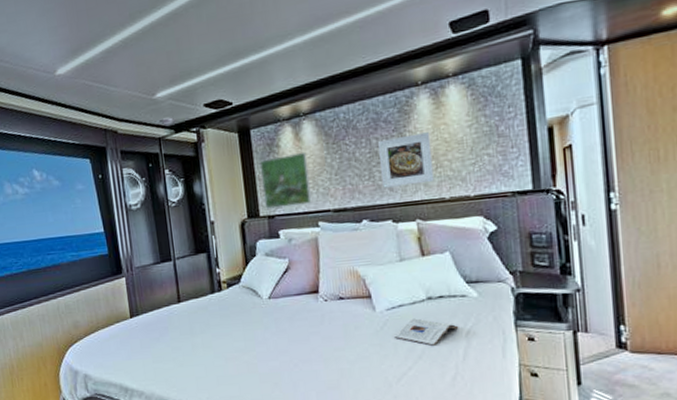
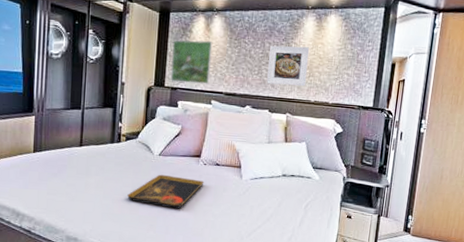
decorative tray: none [241,320,330,360] -> present [127,174,204,209]
magazine: present [395,318,459,346] -> none [253,189,301,212]

